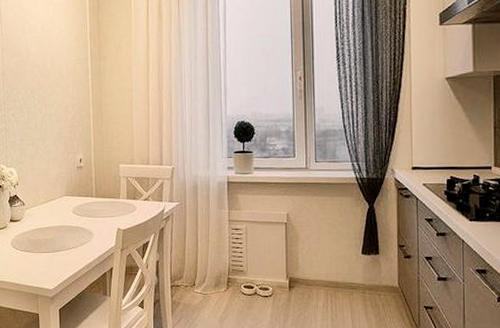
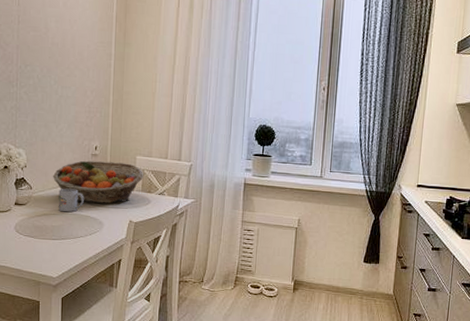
fruit basket: none [42,172,128,214] -> present [52,160,144,204]
mug: none [49,201,73,225] -> present [58,188,84,212]

